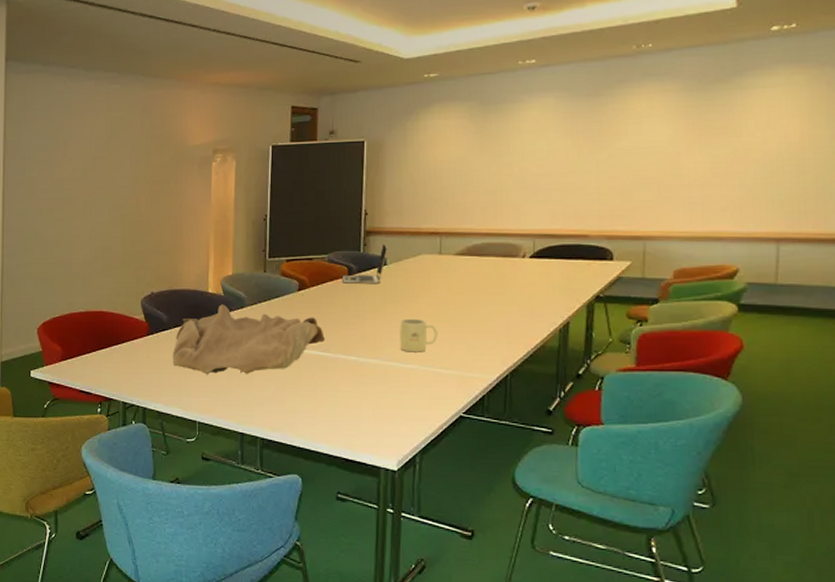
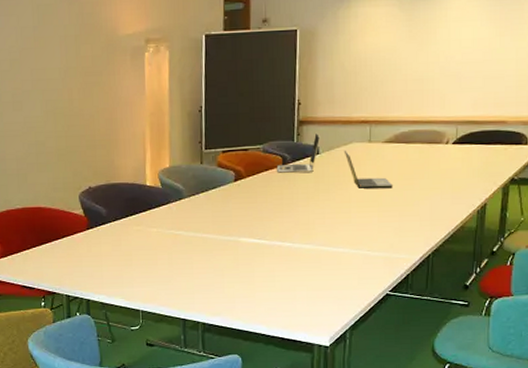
jacket: present [172,304,325,375] -> none [113,196,261,266]
mug: present [400,318,438,352] -> none [332,204,367,237]
laptop: none [412,261,465,302] -> present [343,150,393,188]

